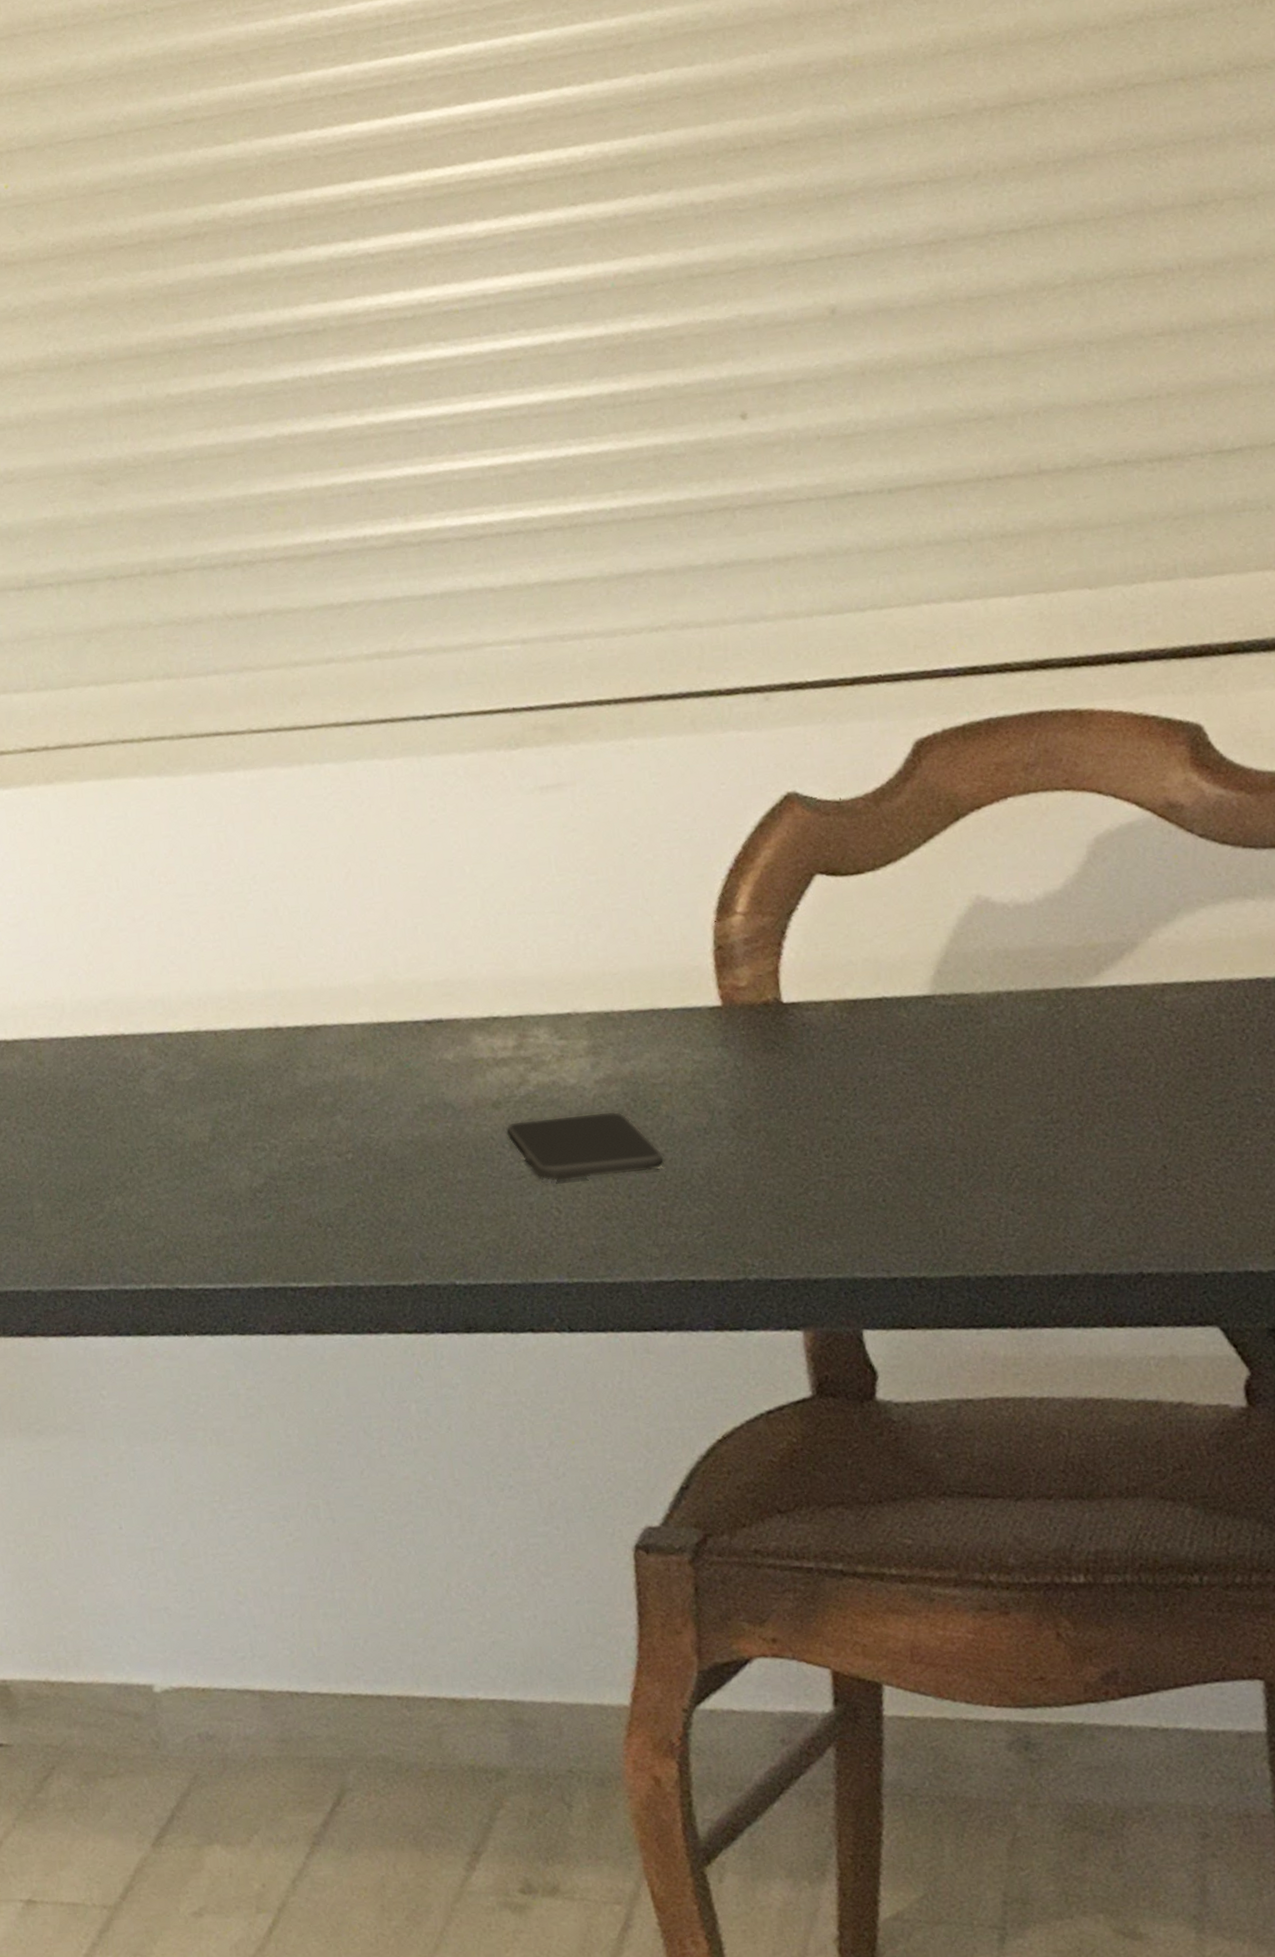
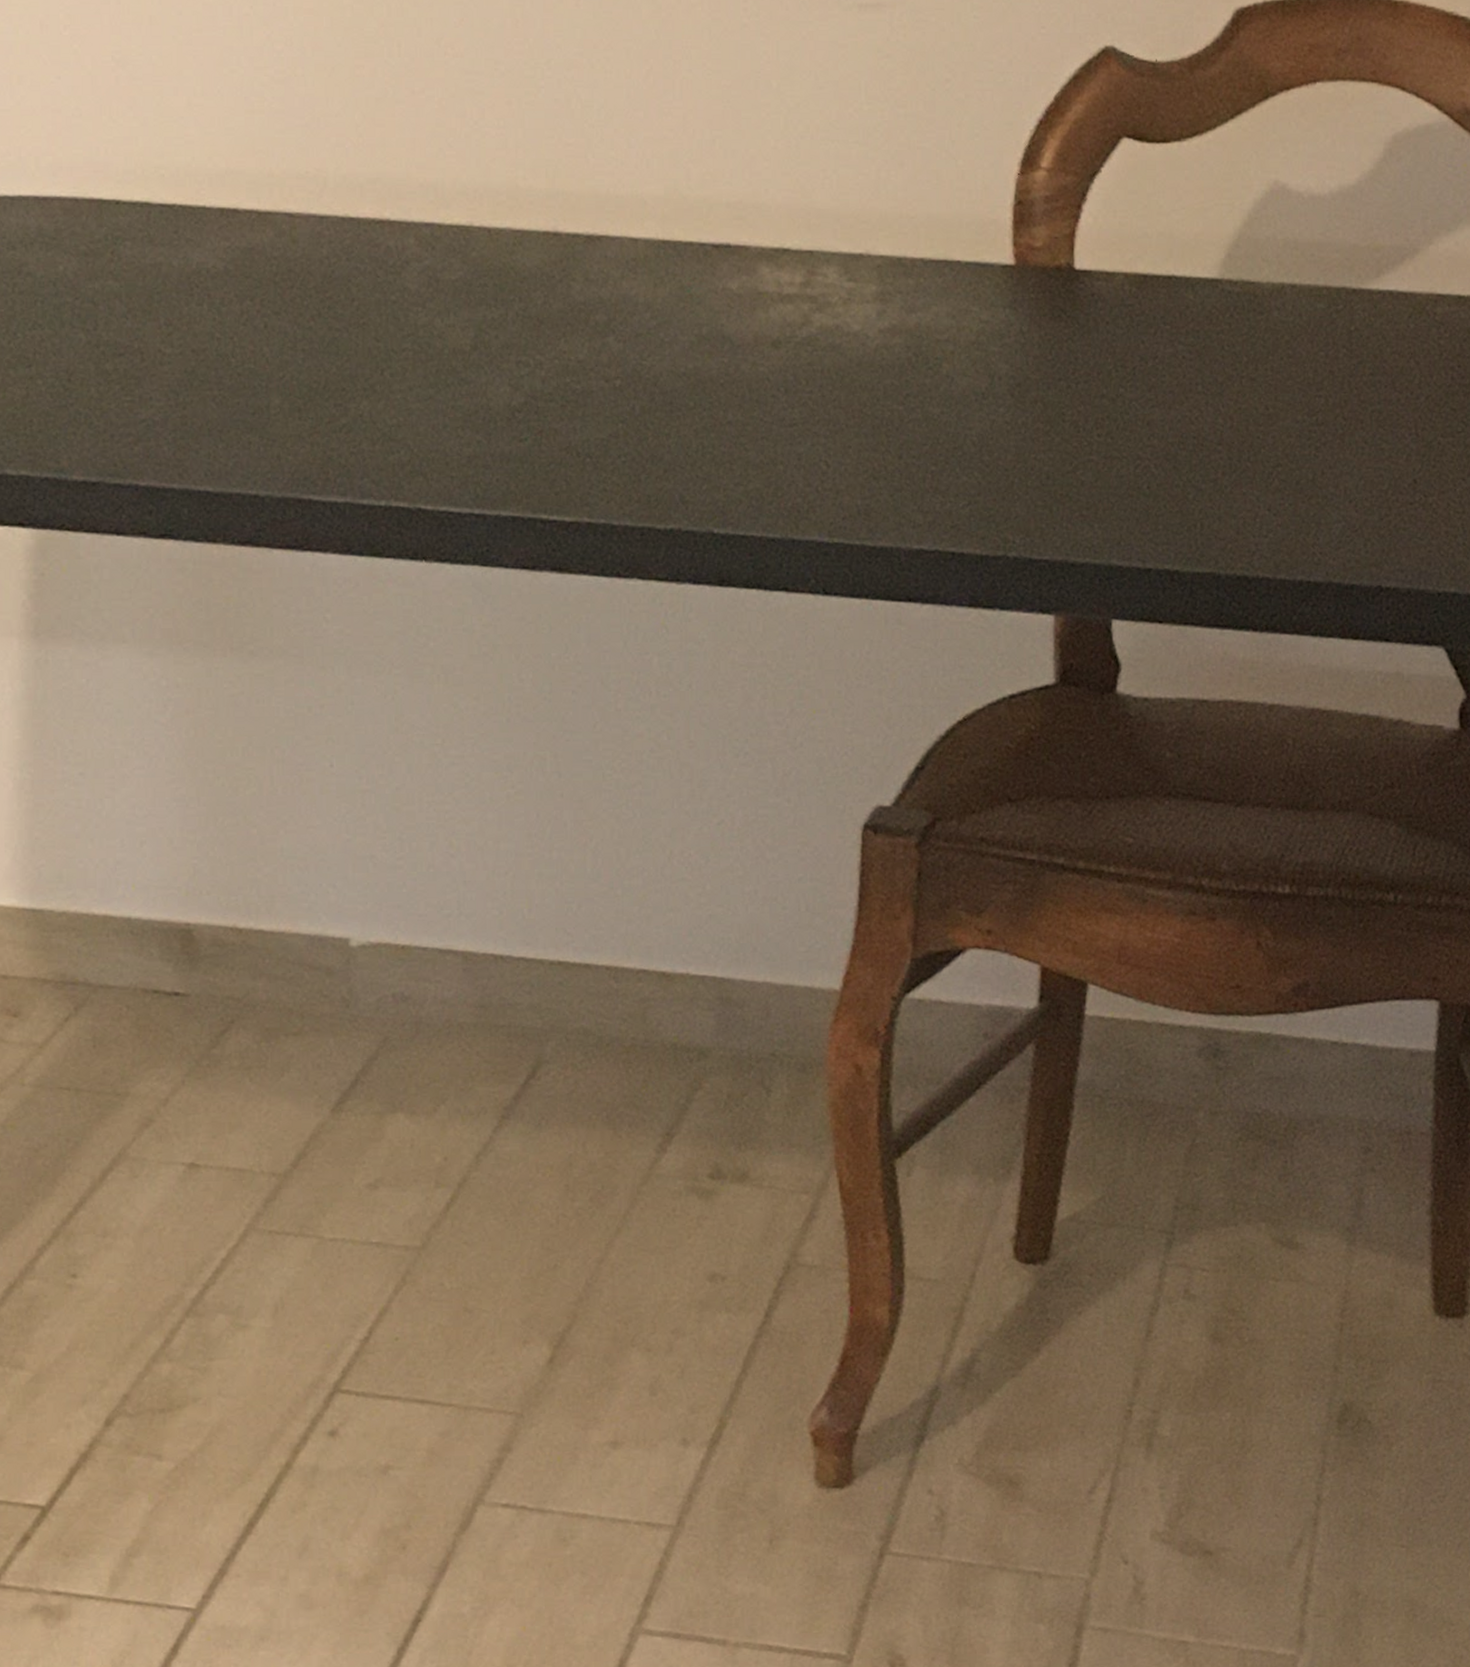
smartphone: present [506,1111,664,1181] -> none [783,363,938,432]

